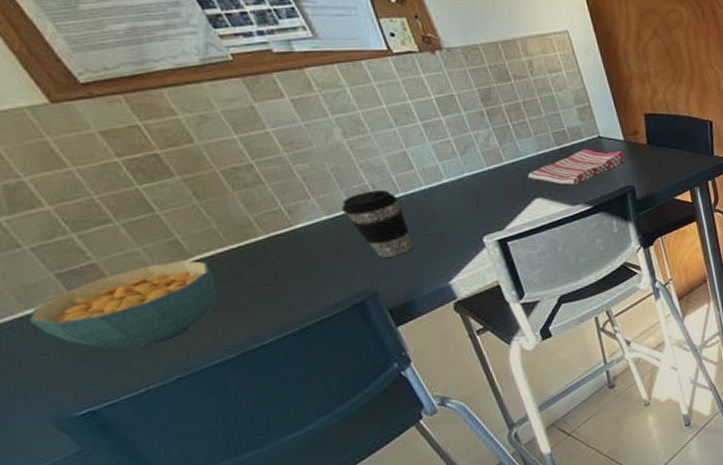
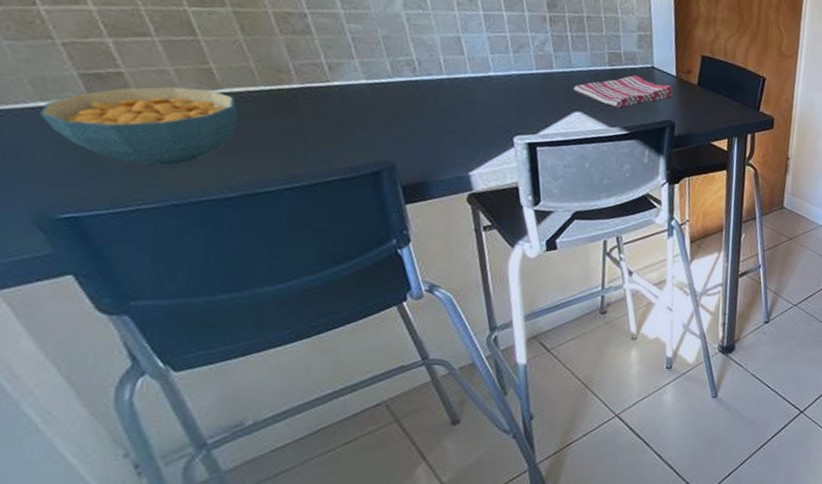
coffee cup: present [341,190,414,258] -> none [382,65,444,136]

